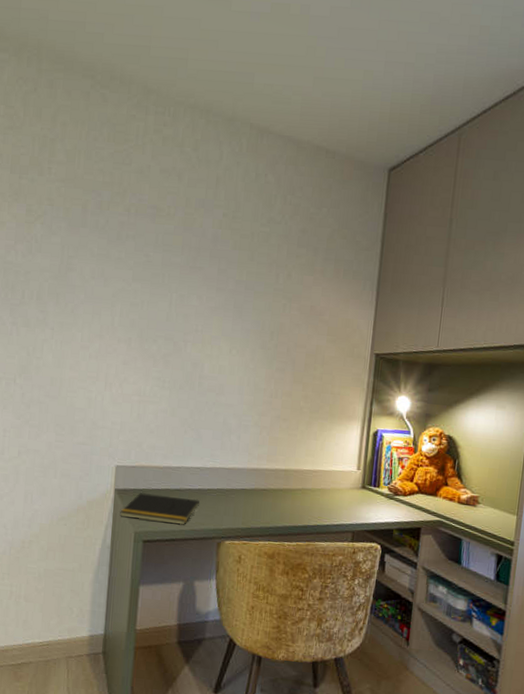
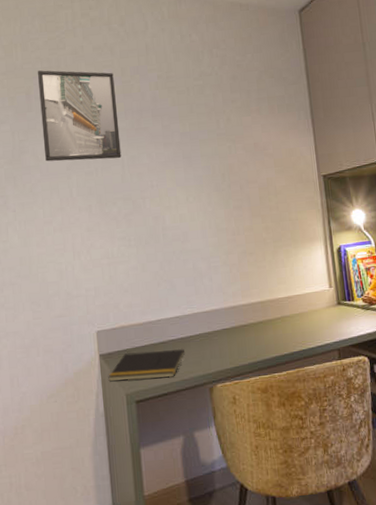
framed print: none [92,184,177,295] -> present [38,70,122,162]

